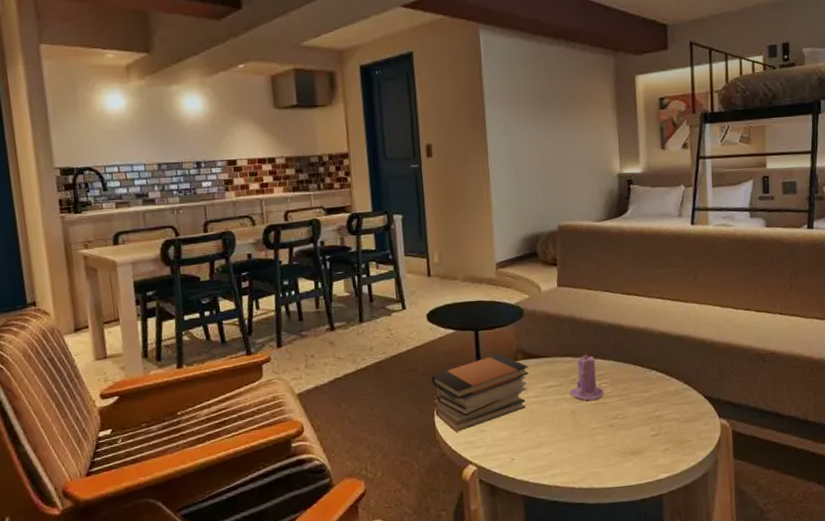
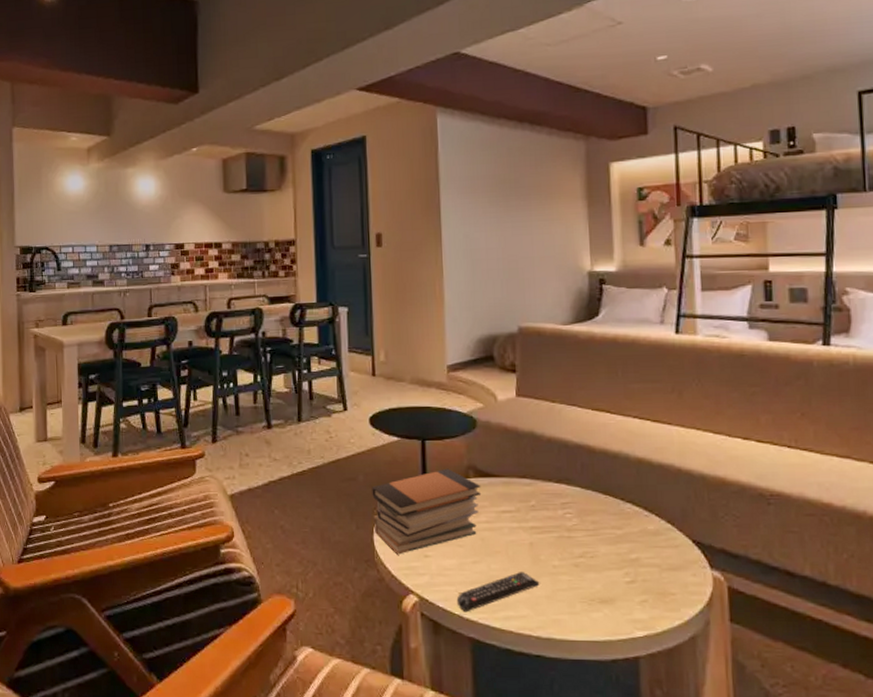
remote control: none [510,436,581,475] -> present [456,572,540,613]
candle: present [569,352,604,401] -> none [527,474,568,533]

